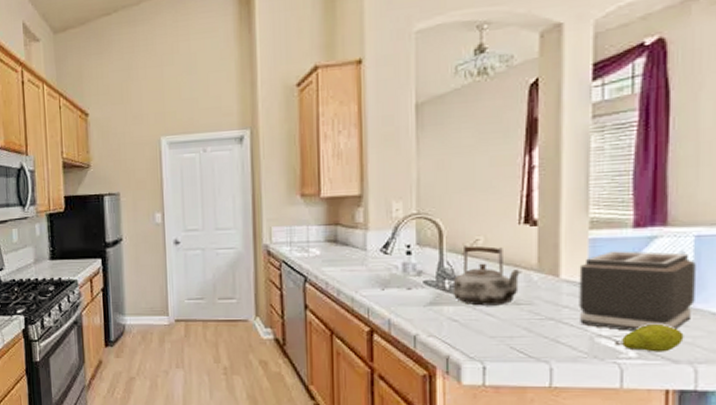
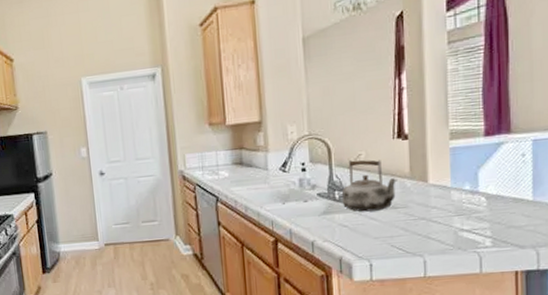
toaster: present [579,251,696,331] -> none [443,155,535,224]
fruit: present [615,323,684,352] -> none [474,216,528,241]

